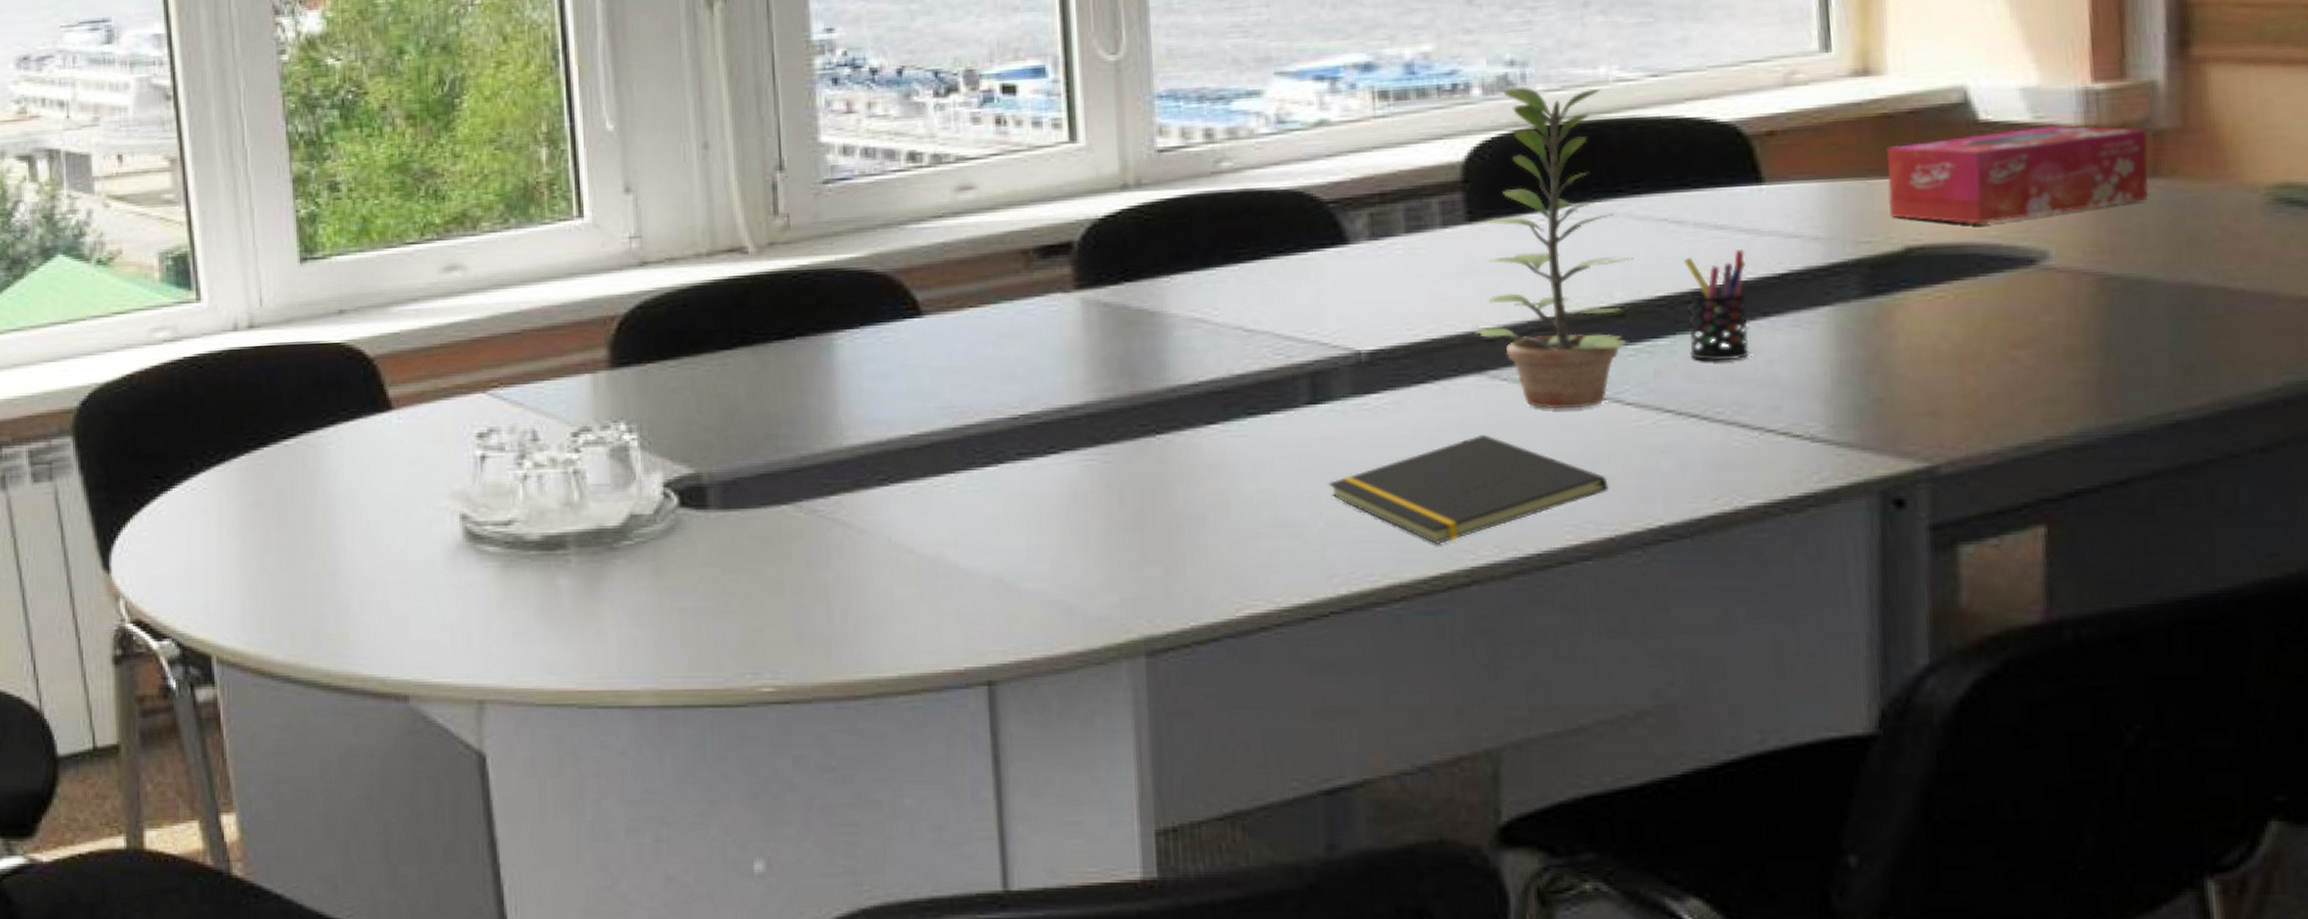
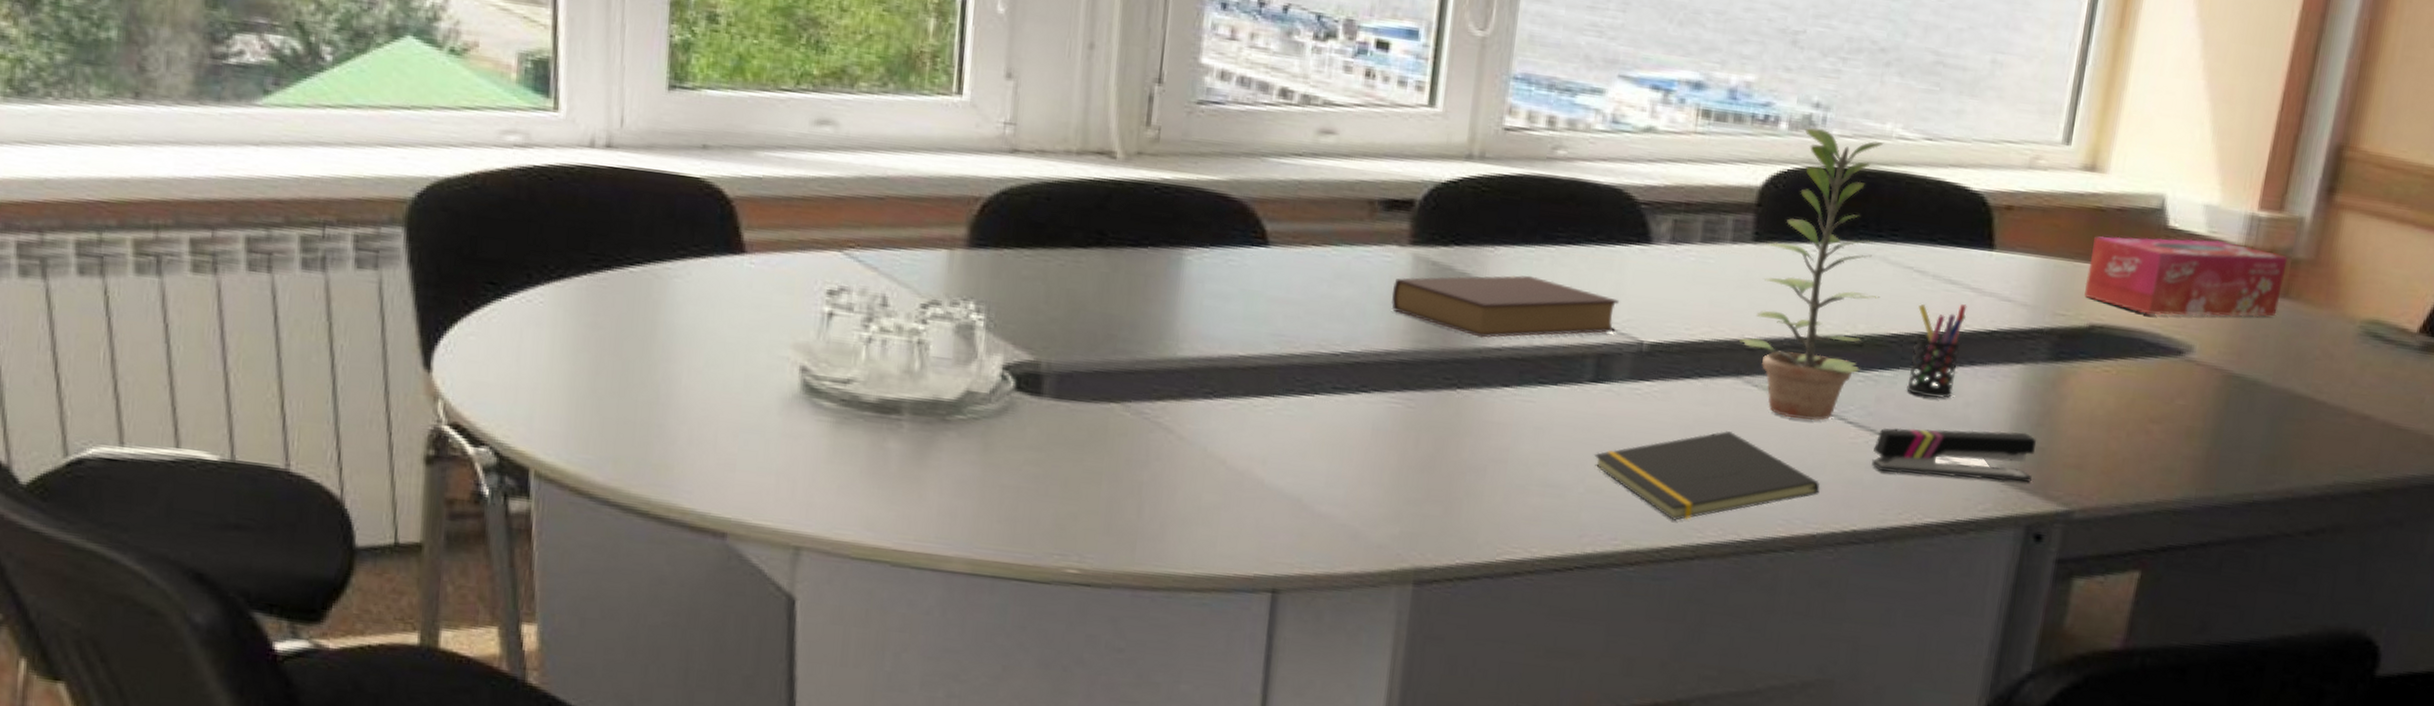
book: none [1064,300,1325,375] -> present [1391,275,1619,338]
stapler: none [1665,383,1874,454] -> present [1871,428,2036,483]

